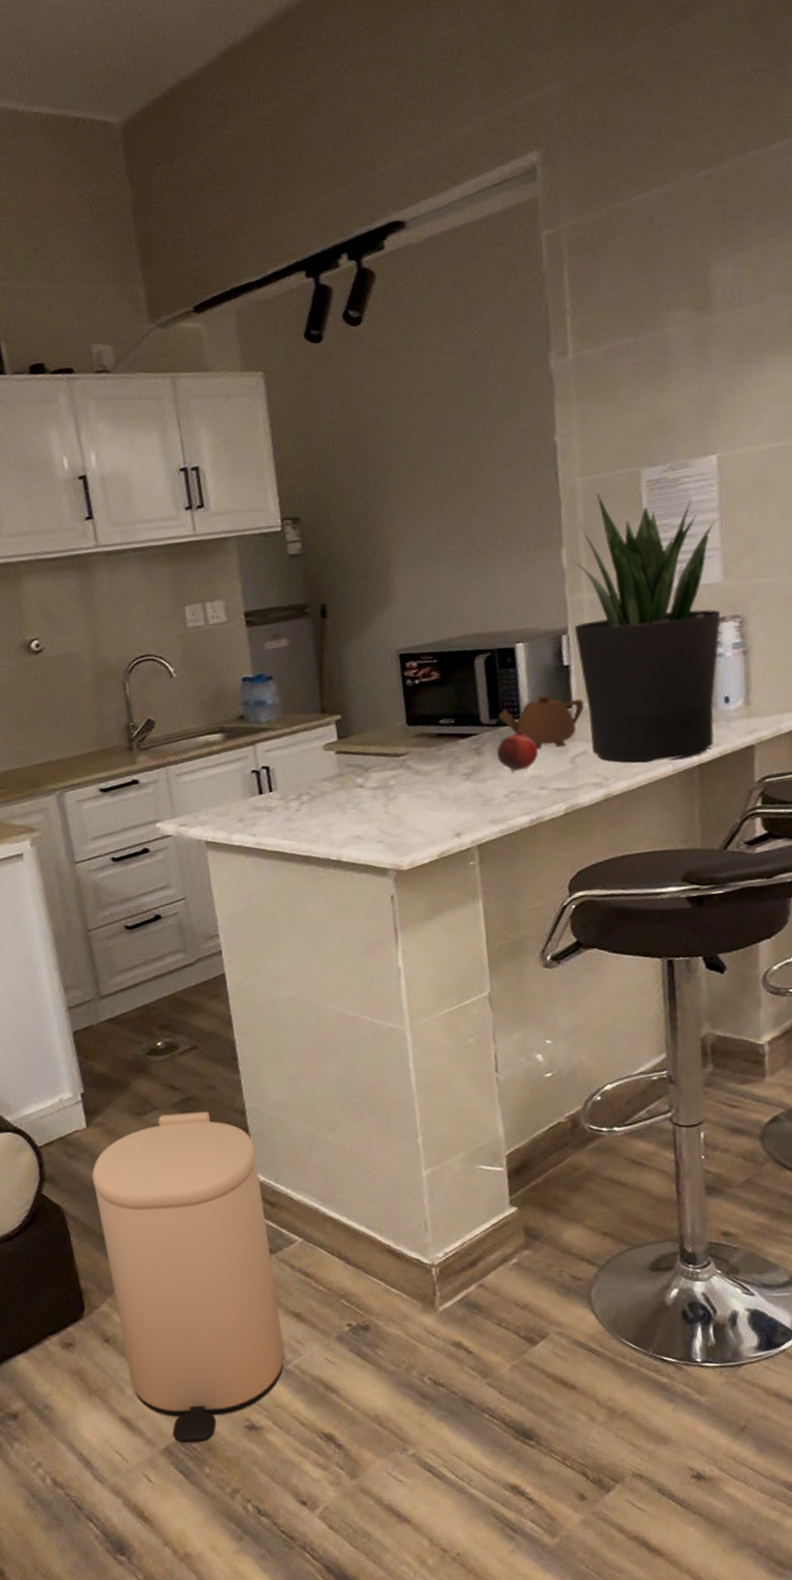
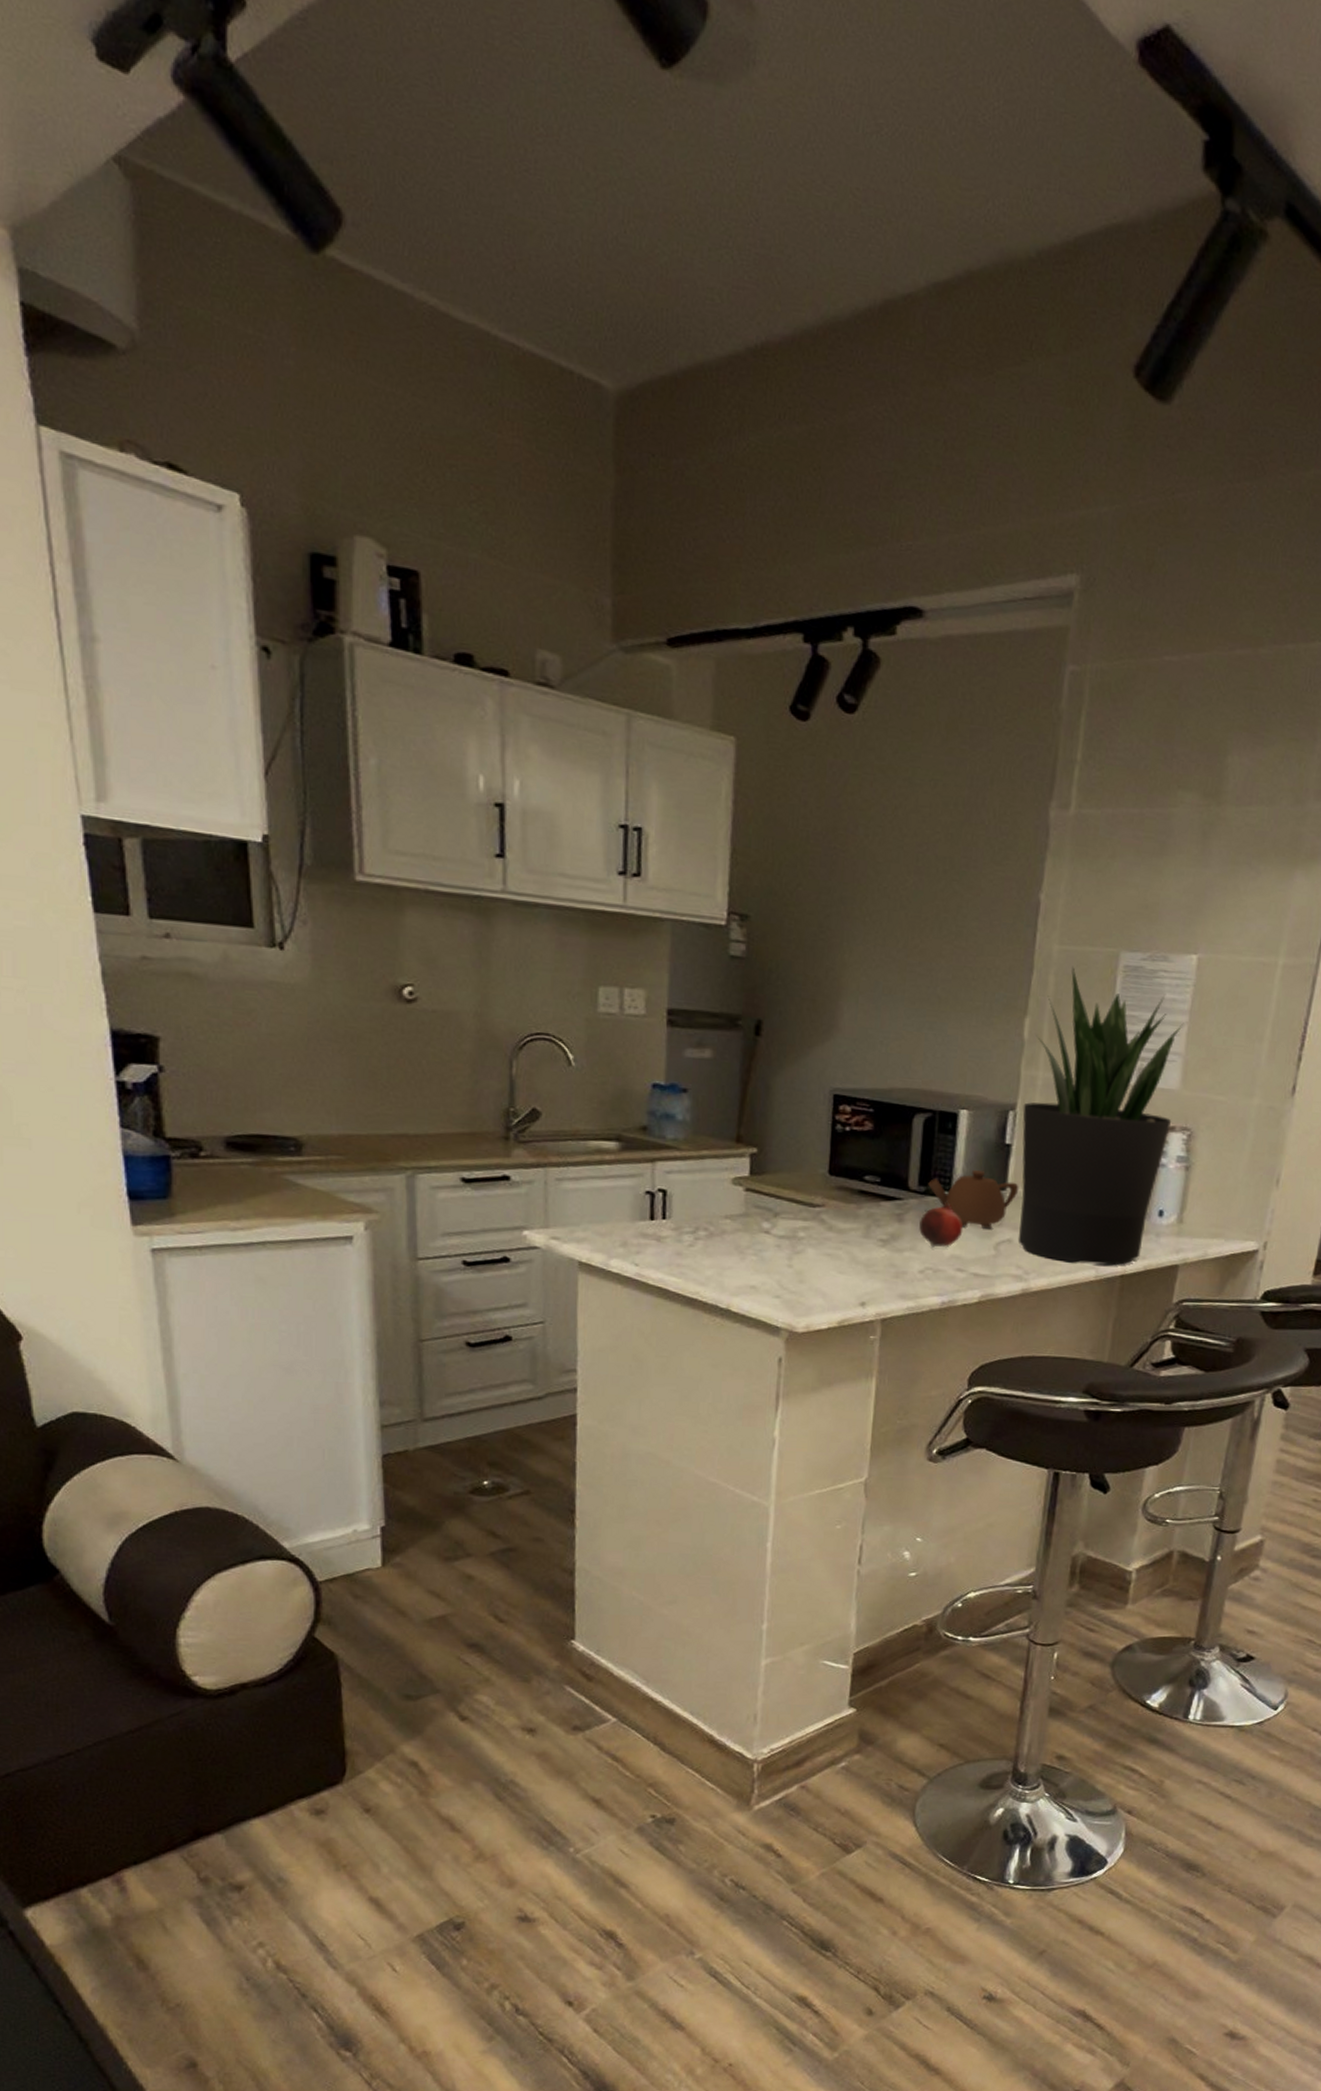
pedal bin: present [92,1111,285,1443] -> none [379,1563,580,1931]

